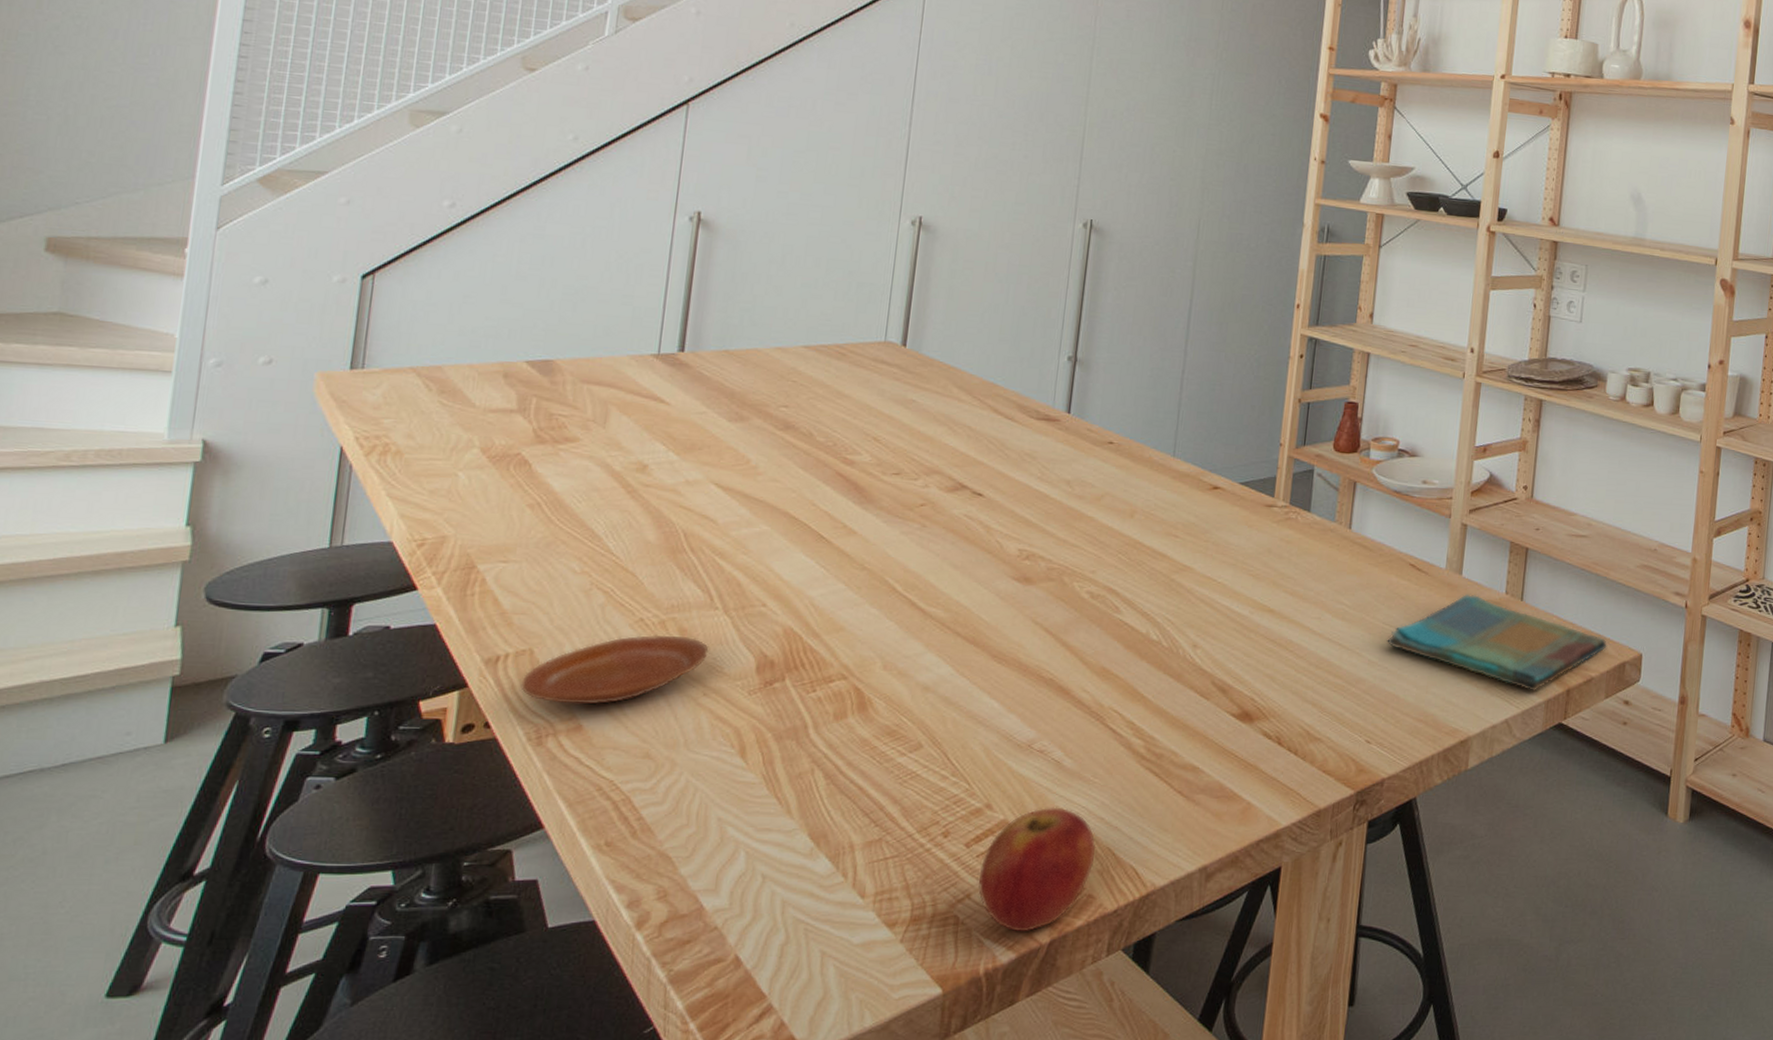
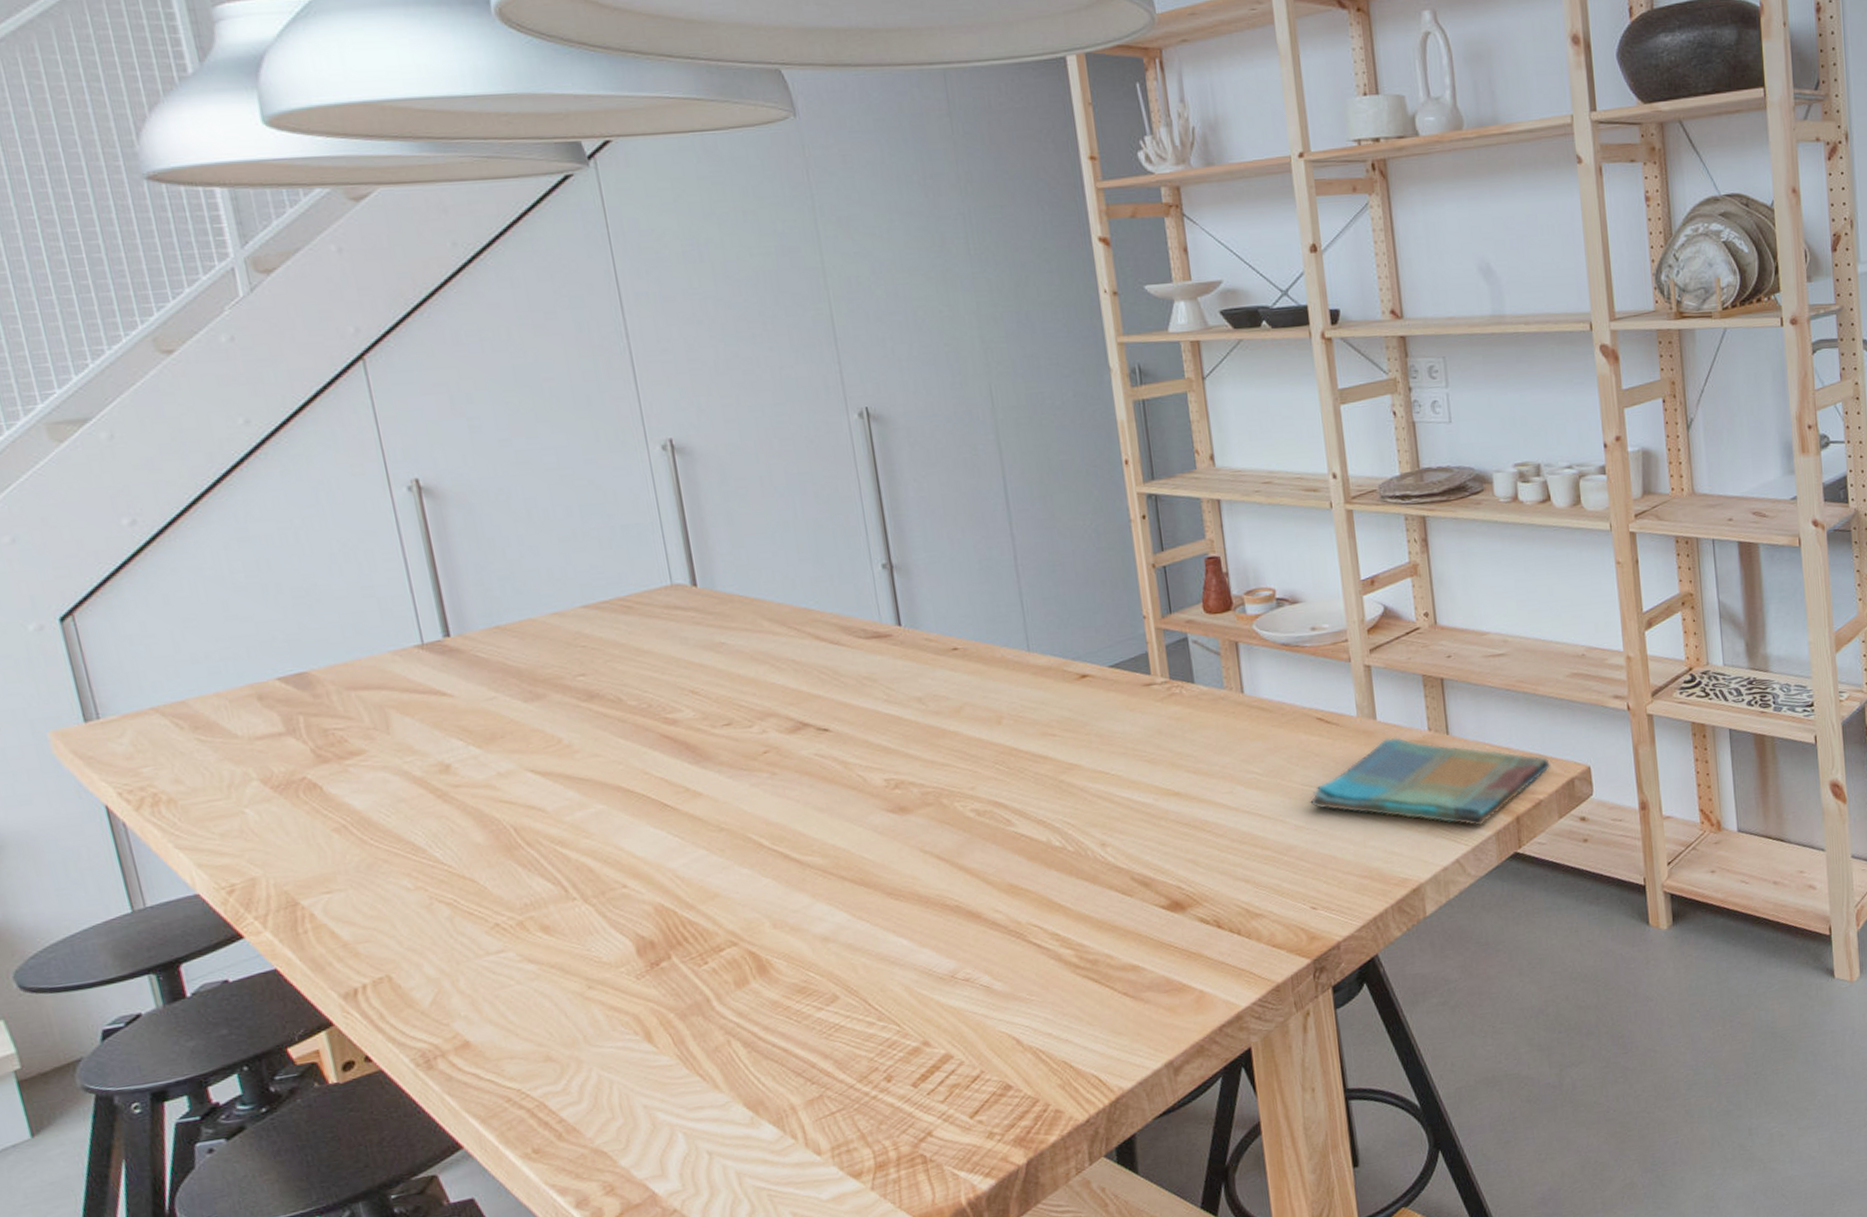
plate: present [521,634,709,705] -> none [388,932,581,1026]
apple: present [977,807,1096,932] -> none [934,1030,1053,1160]

